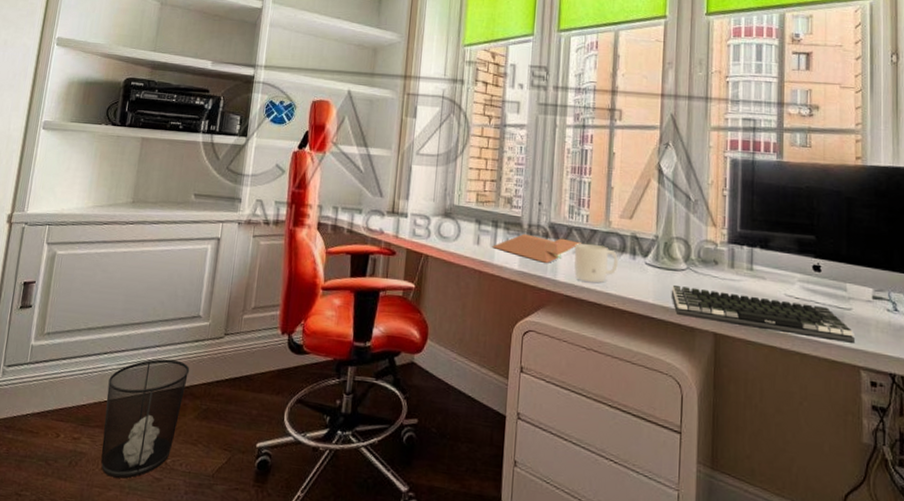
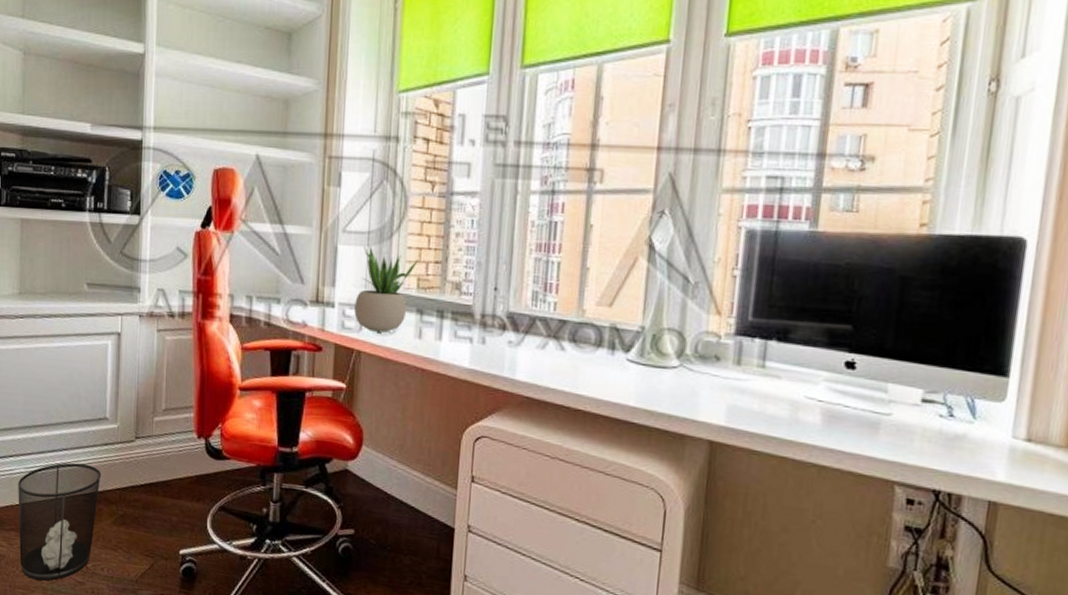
potted plant: none [424,166,477,239] -> present [354,245,418,333]
papers: present [491,233,582,263] -> none [436,325,548,360]
mug: present [574,243,618,284] -> none [537,336,593,383]
computer keyboard: present [671,284,856,343] -> none [657,384,893,454]

